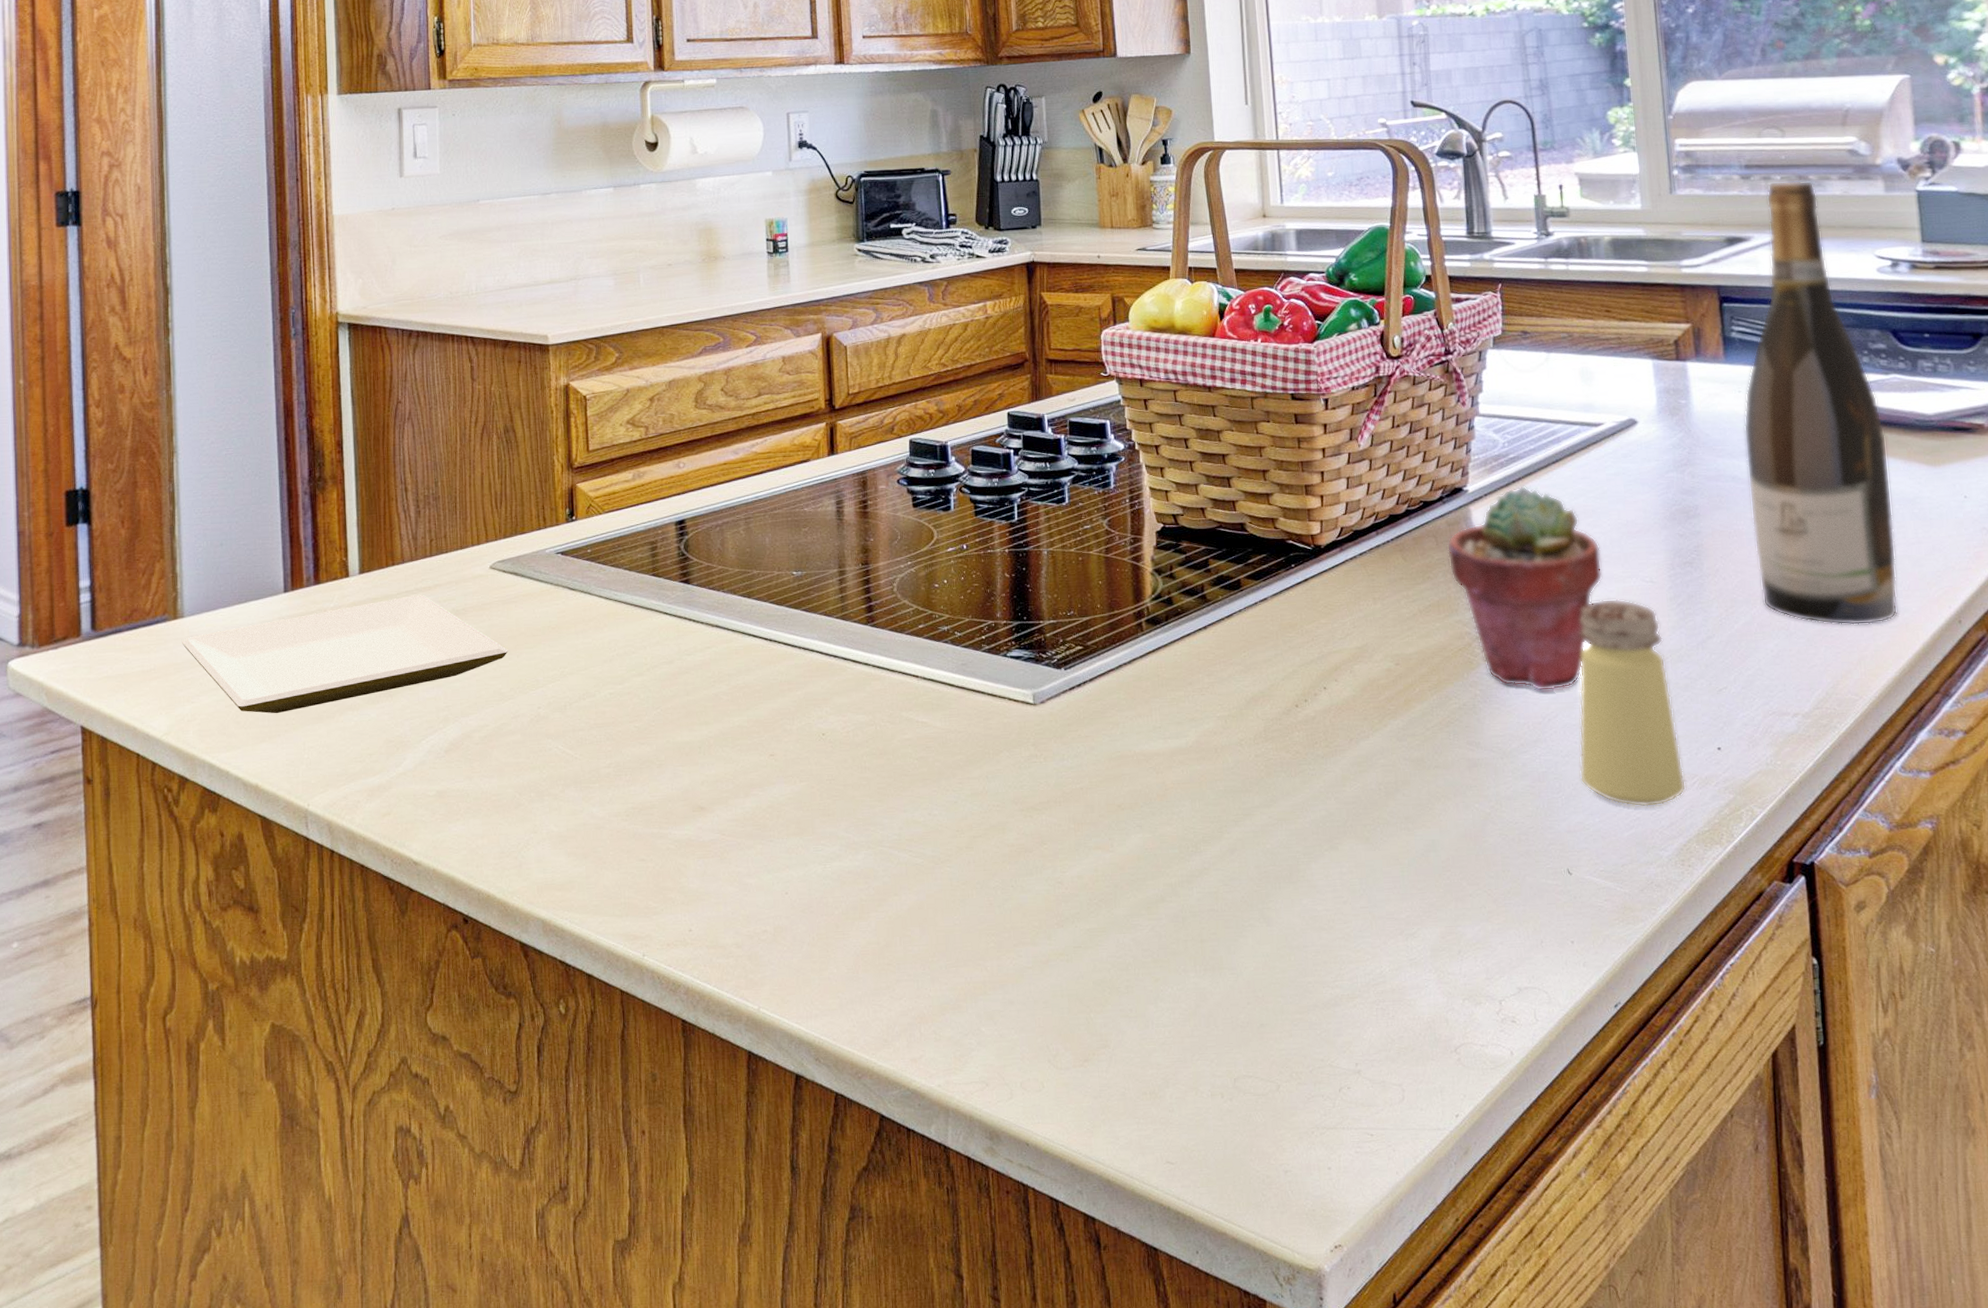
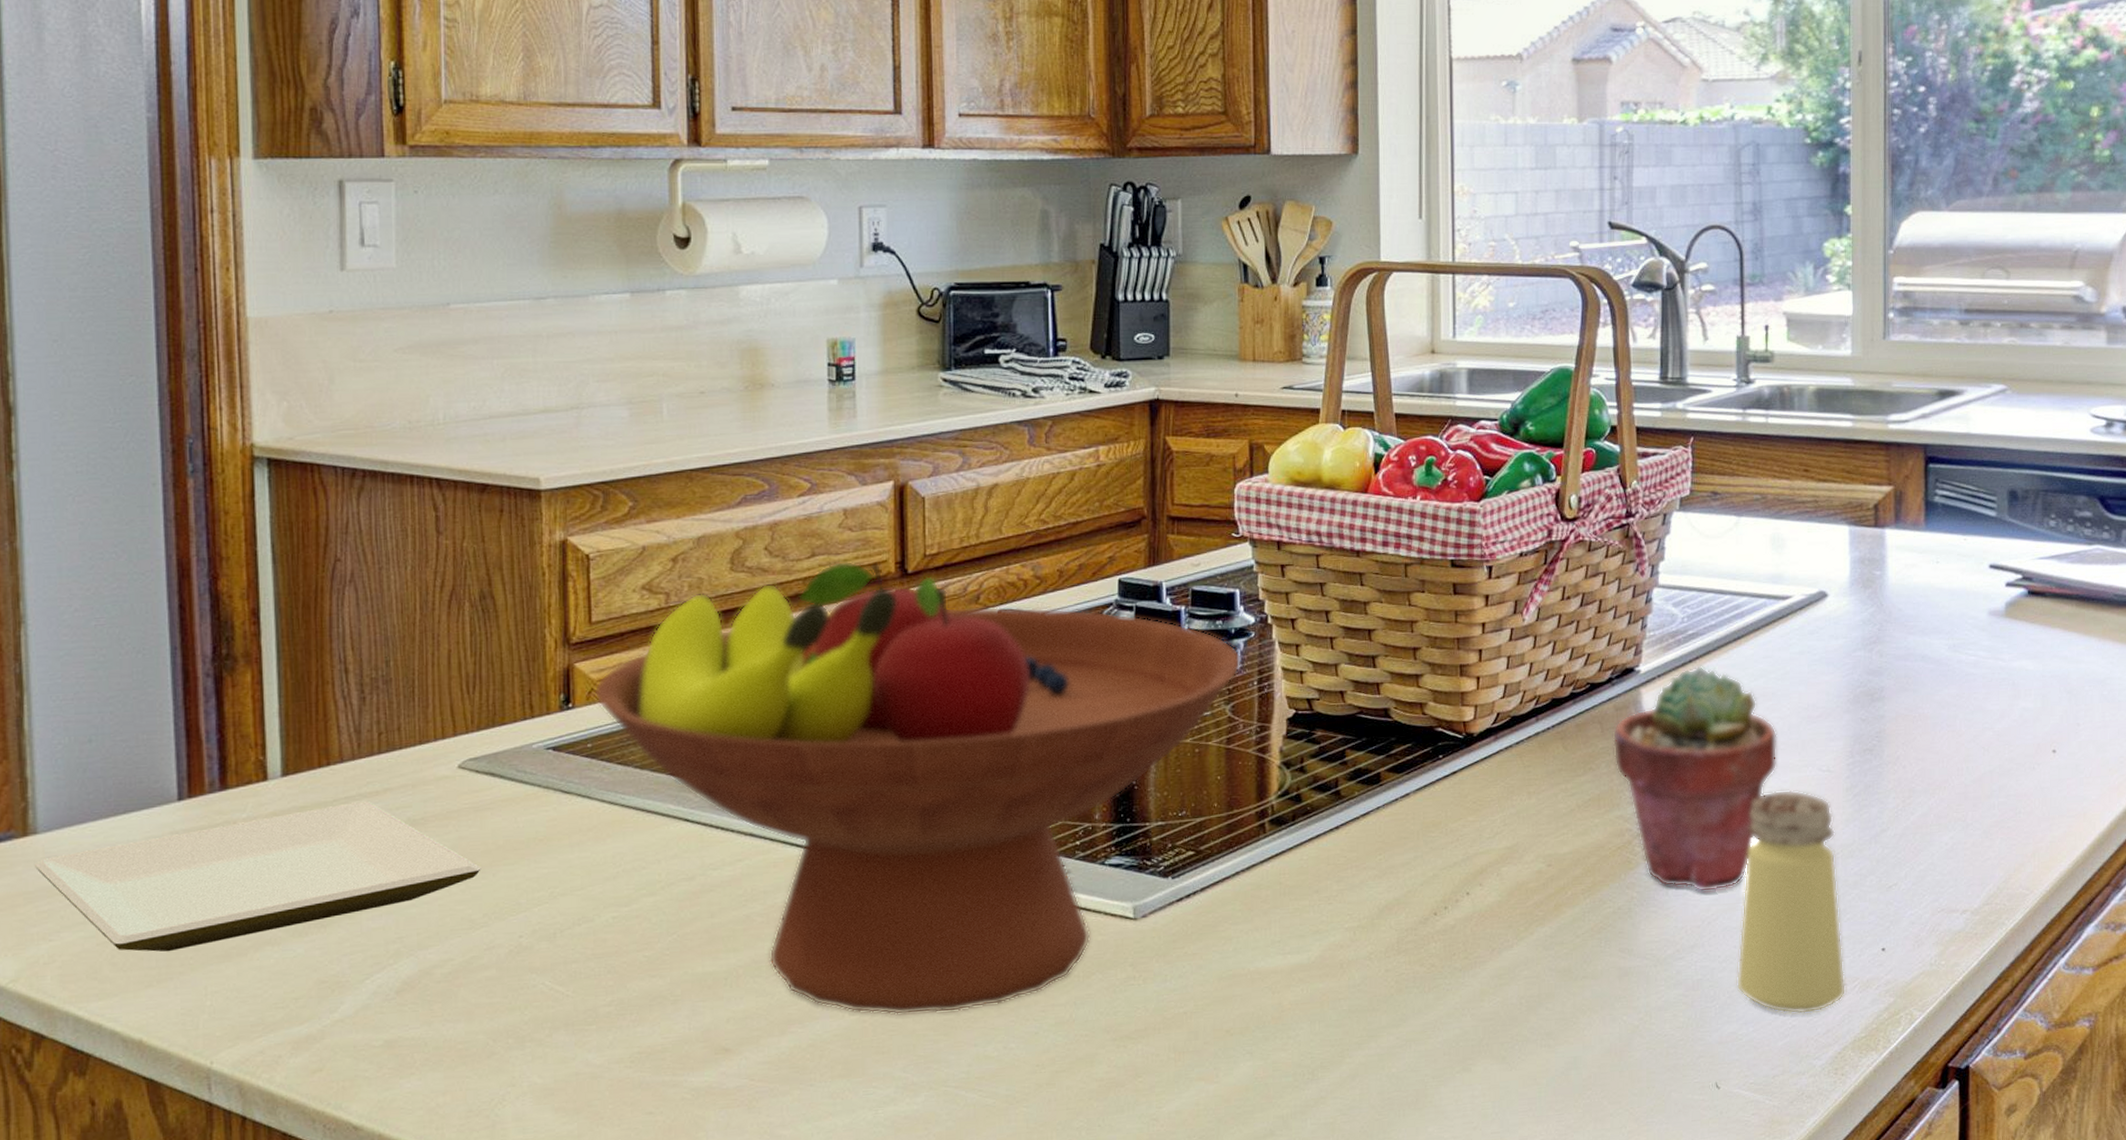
fruit bowl: none [592,399,1115,783] -> present [594,560,1241,1015]
wine bottle: present [1743,180,1898,626] -> none [1938,328,2083,816]

